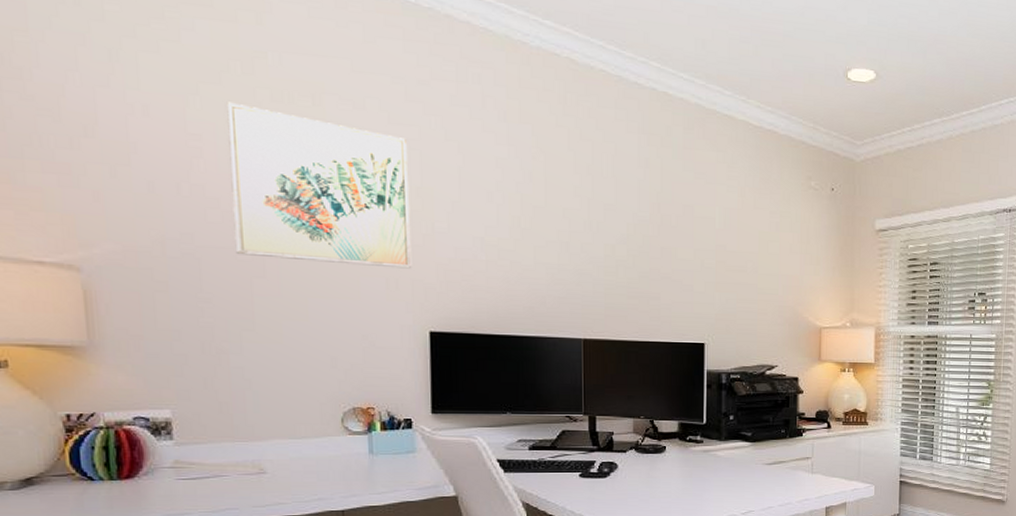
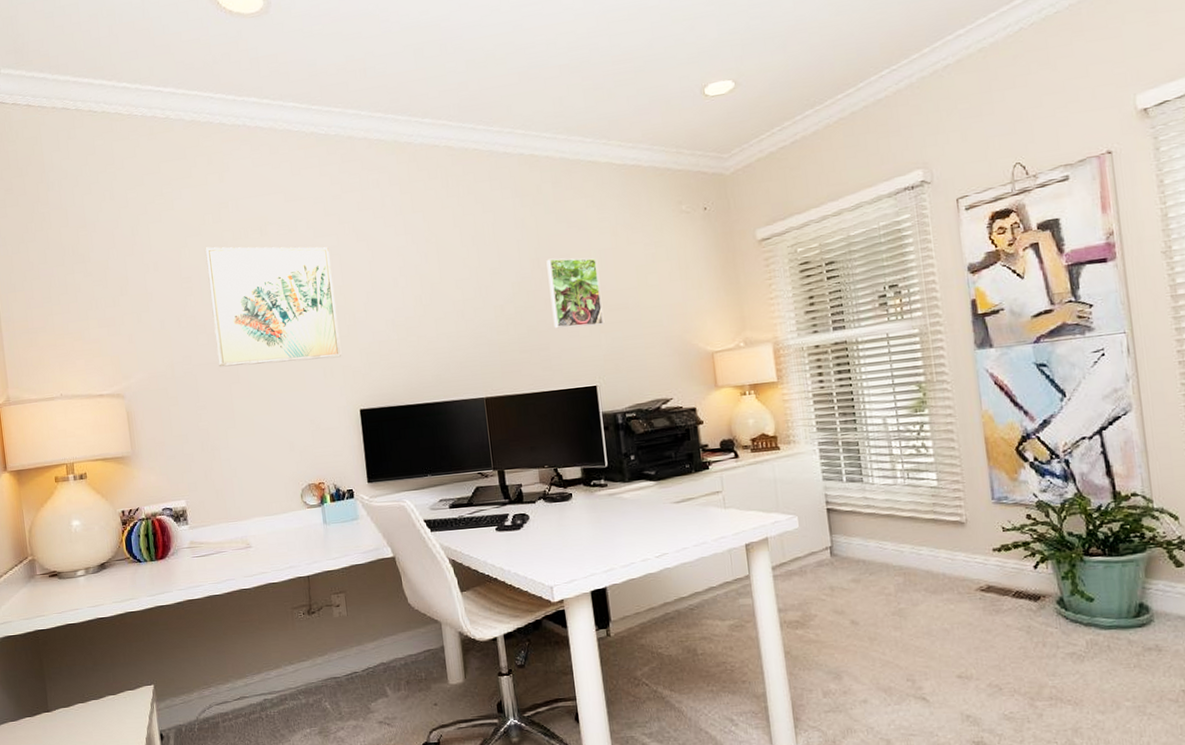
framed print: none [667,206,721,284] -> present [546,258,605,329]

